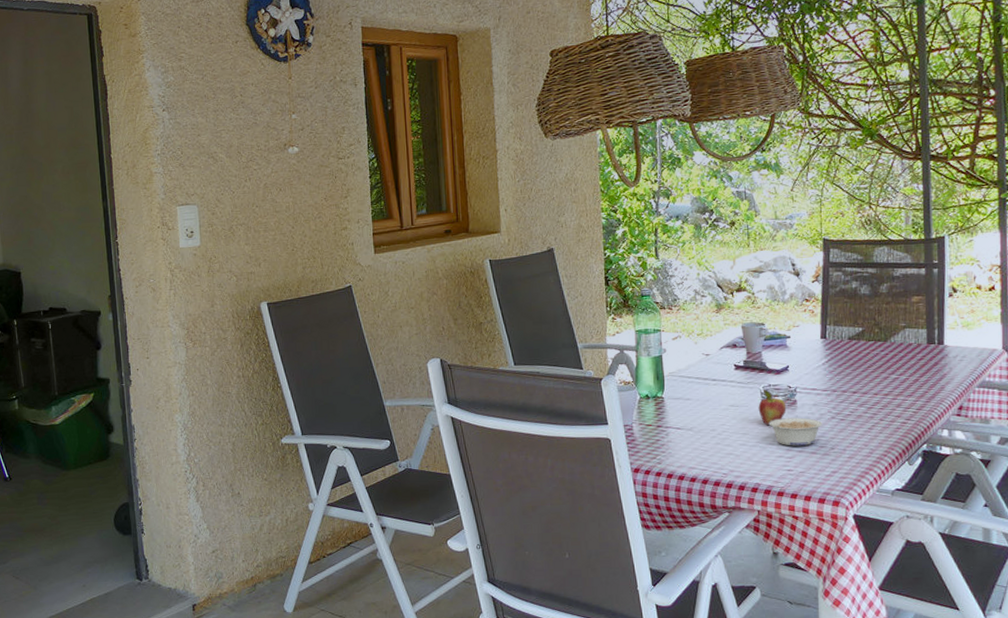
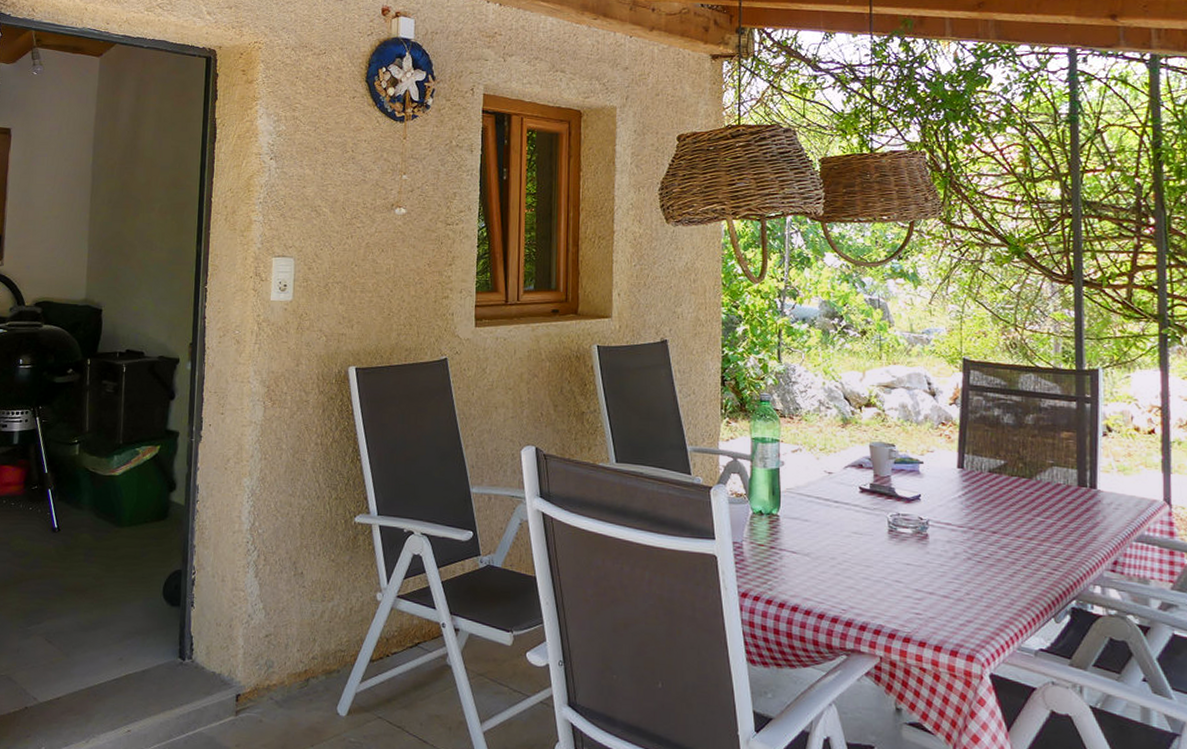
fruit: present [758,388,787,425] -> none [885,517,917,559]
legume: present [768,417,823,446] -> none [896,553,958,588]

